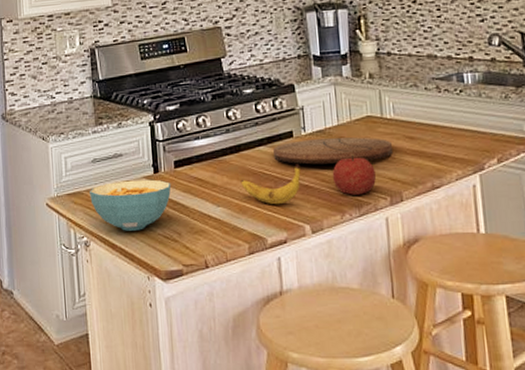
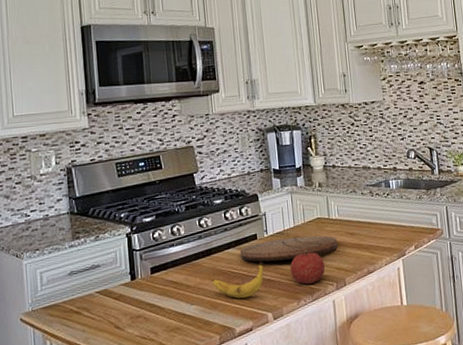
cereal bowl: present [90,179,171,231] -> none [66,286,148,337]

